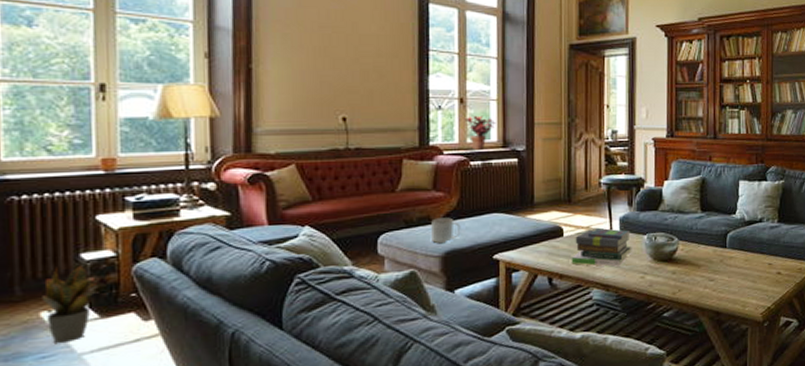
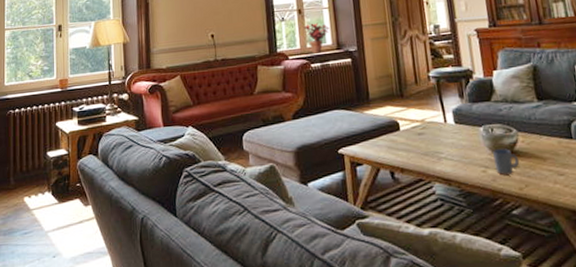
potted plant: present [42,265,99,343] -> none [25,161,58,222]
mug: present [431,217,461,244] -> none [283,115,309,140]
books: present [571,228,632,267] -> none [410,121,470,160]
mug: none [653,255,675,281] -> present [493,148,519,176]

